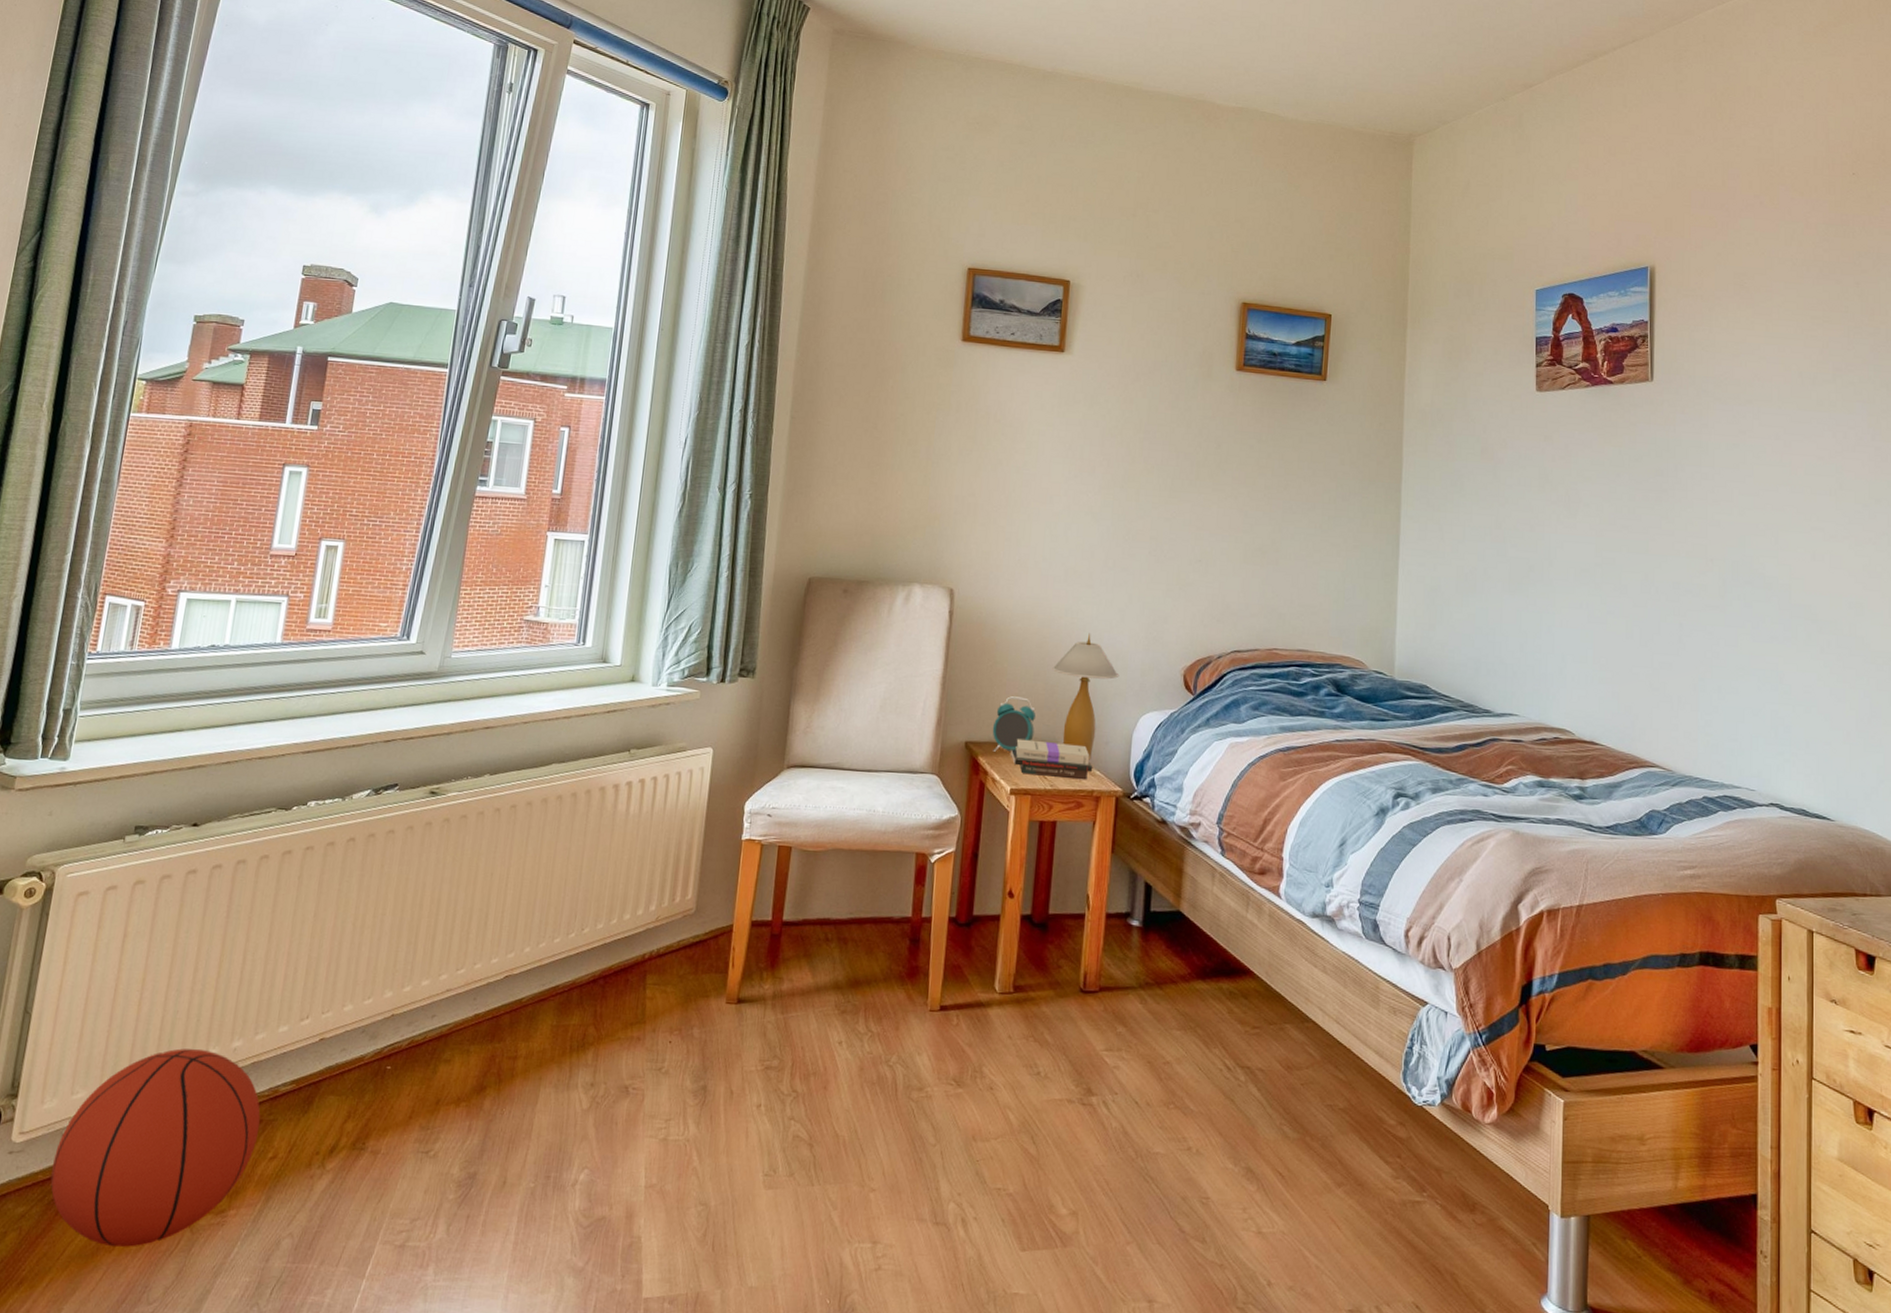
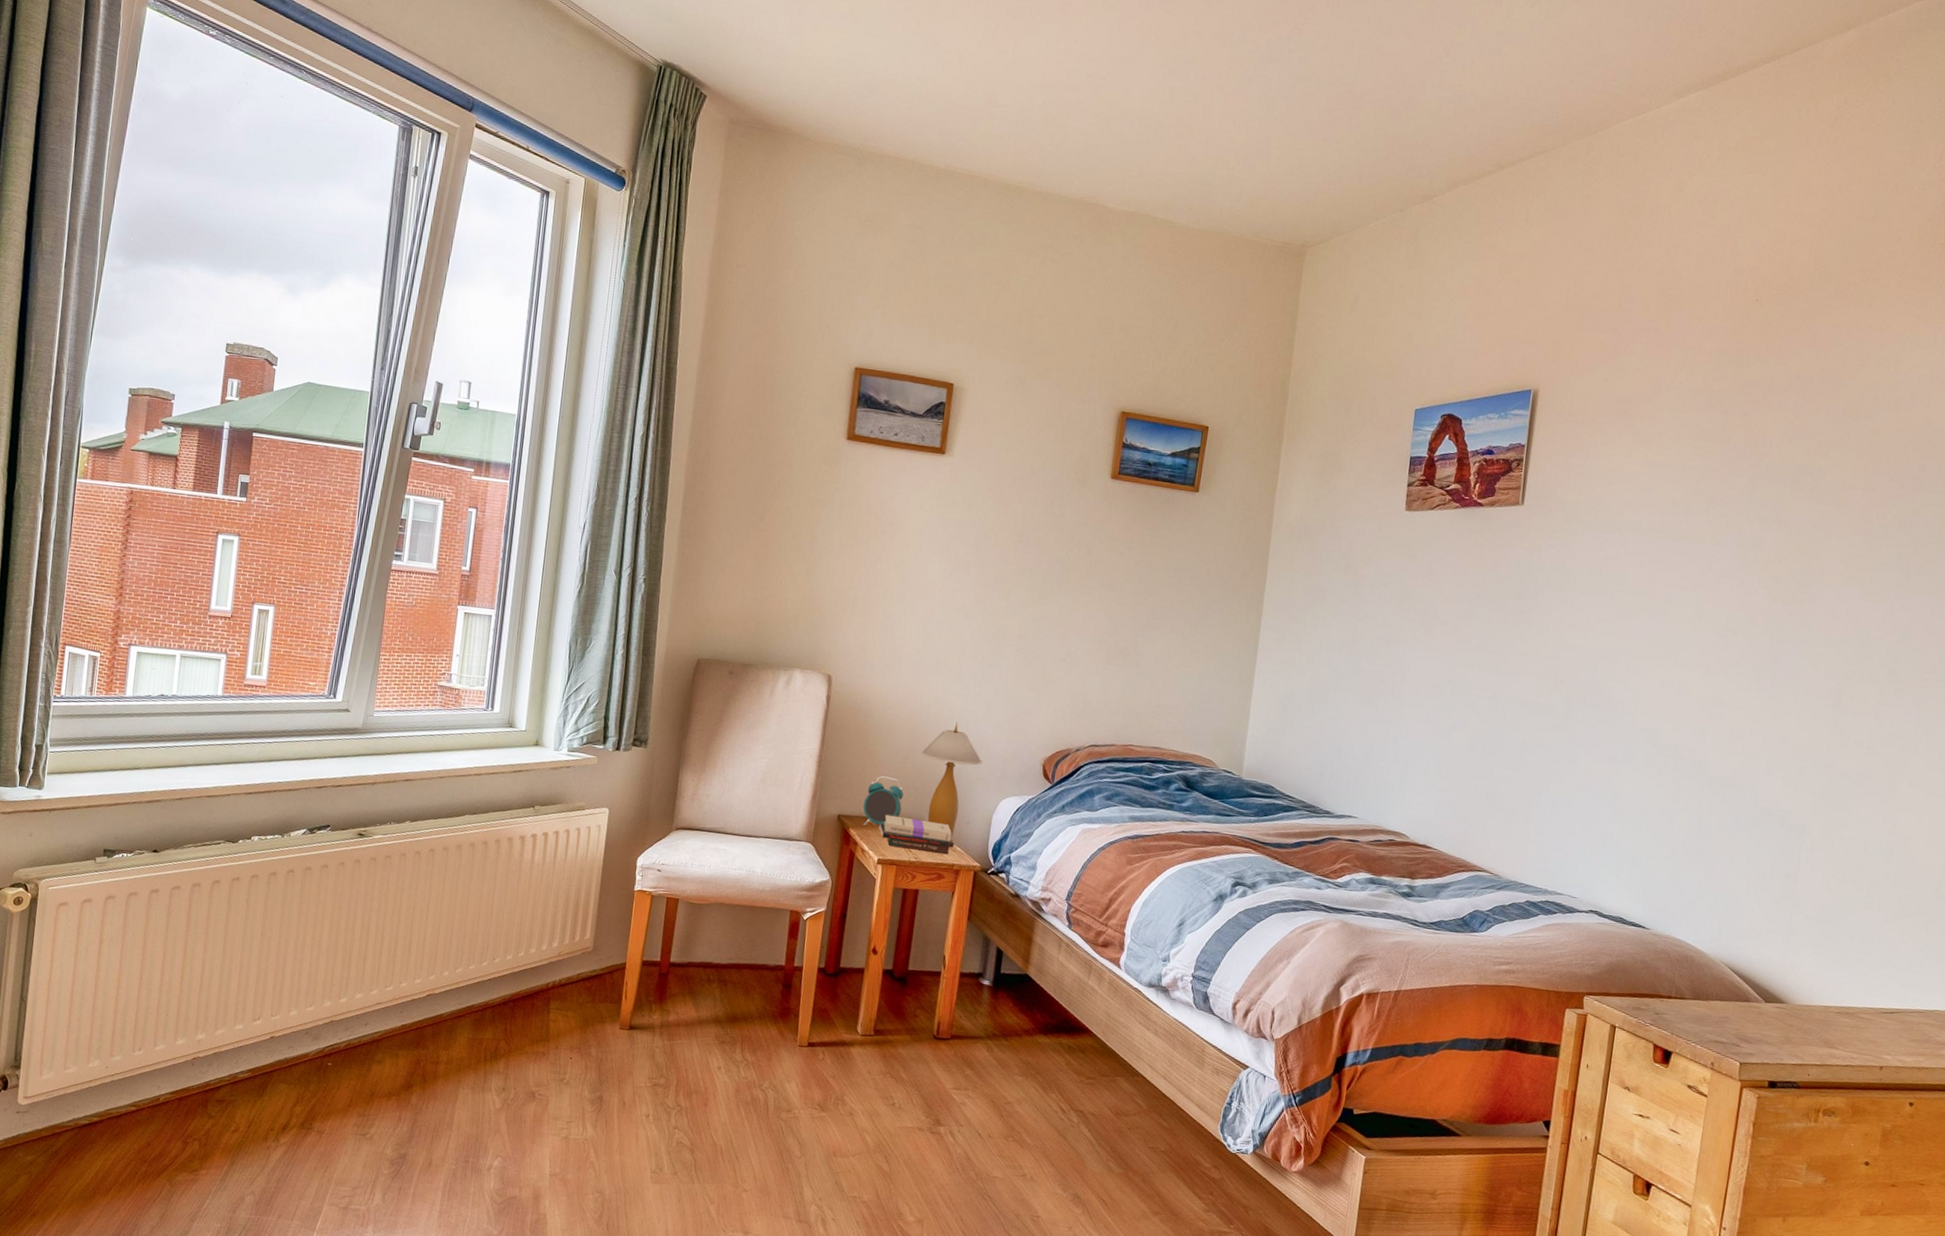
basketball: present [50,1048,261,1247] -> none [52,1037,223,1194]

